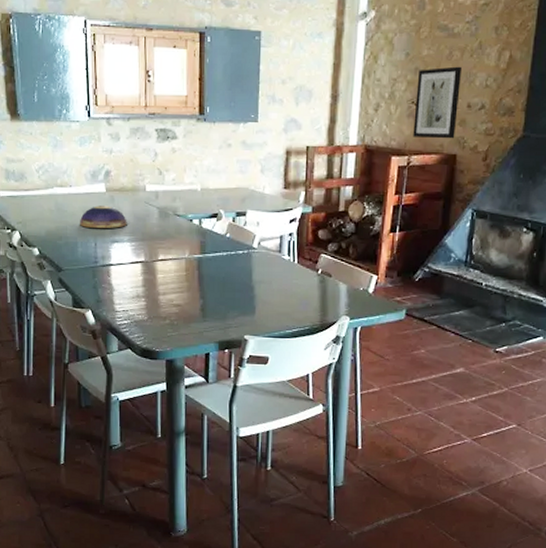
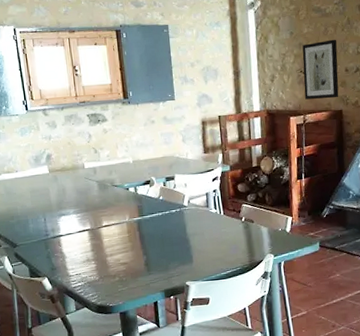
decorative bowl: present [80,206,127,228] -> none [28,184,72,206]

